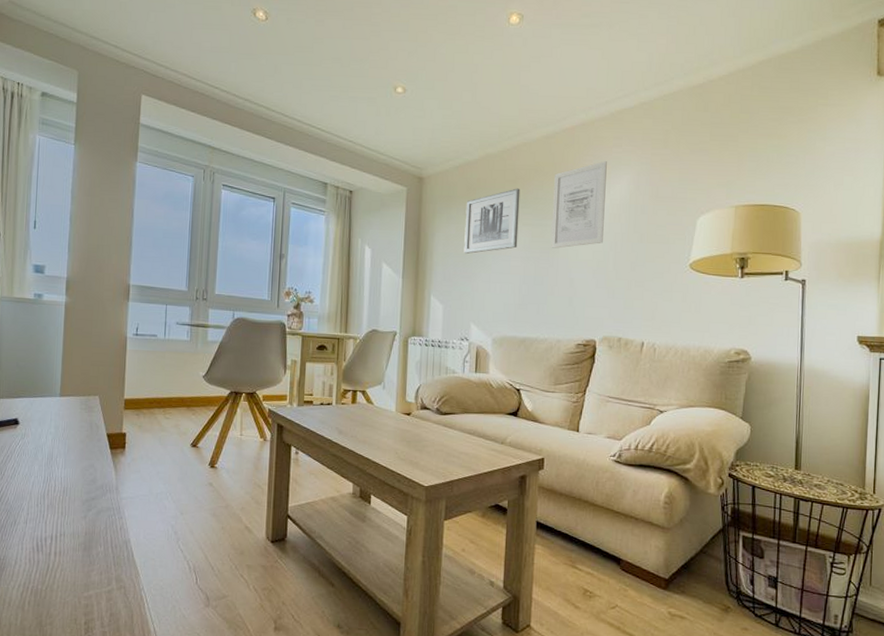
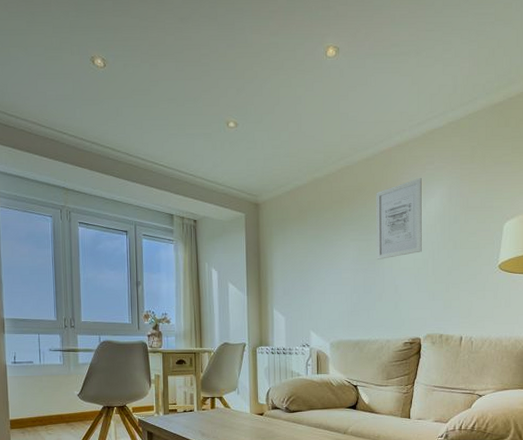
wall art: present [464,188,521,254] -> none [299,208,347,269]

